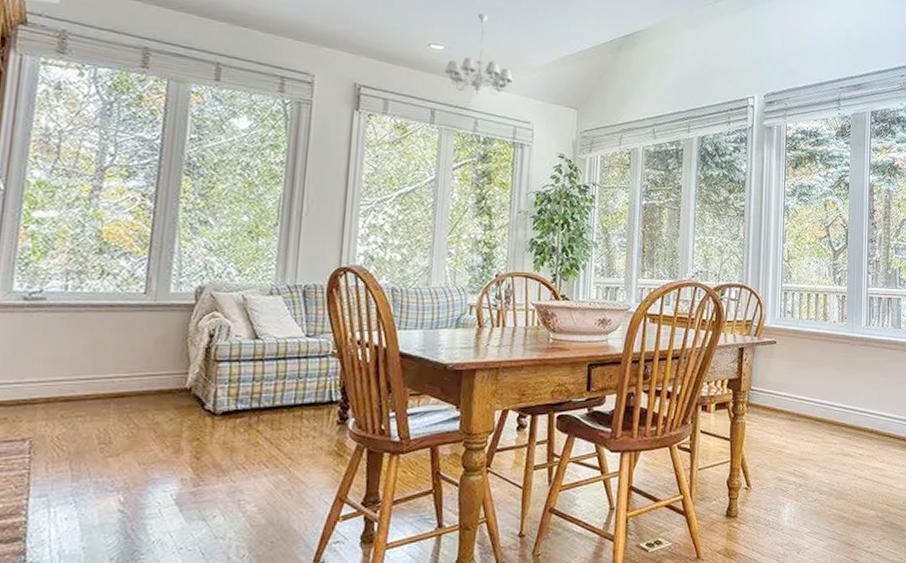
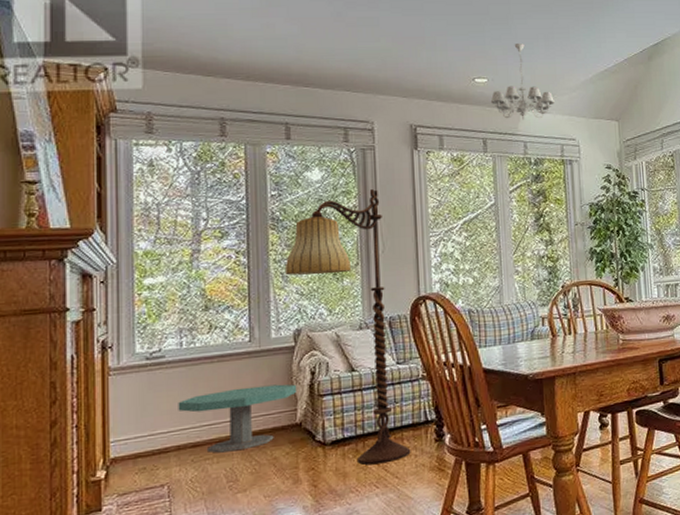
side table: none [53,342,192,411] -> present [178,384,297,453]
floor lamp: none [194,146,311,442] -> present [284,189,411,466]

